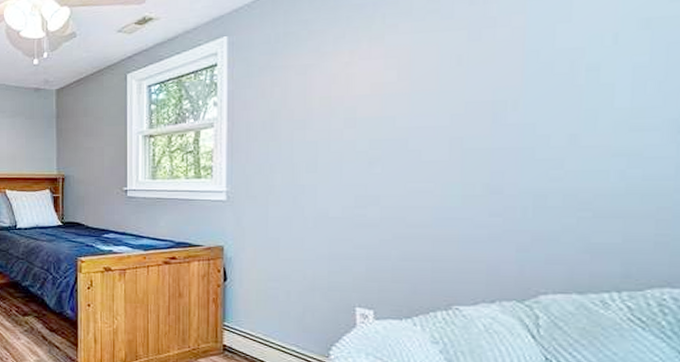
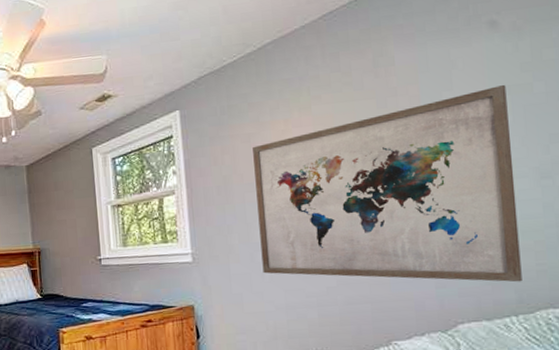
wall art: none [306,16,646,254] -> present [253,84,522,282]

